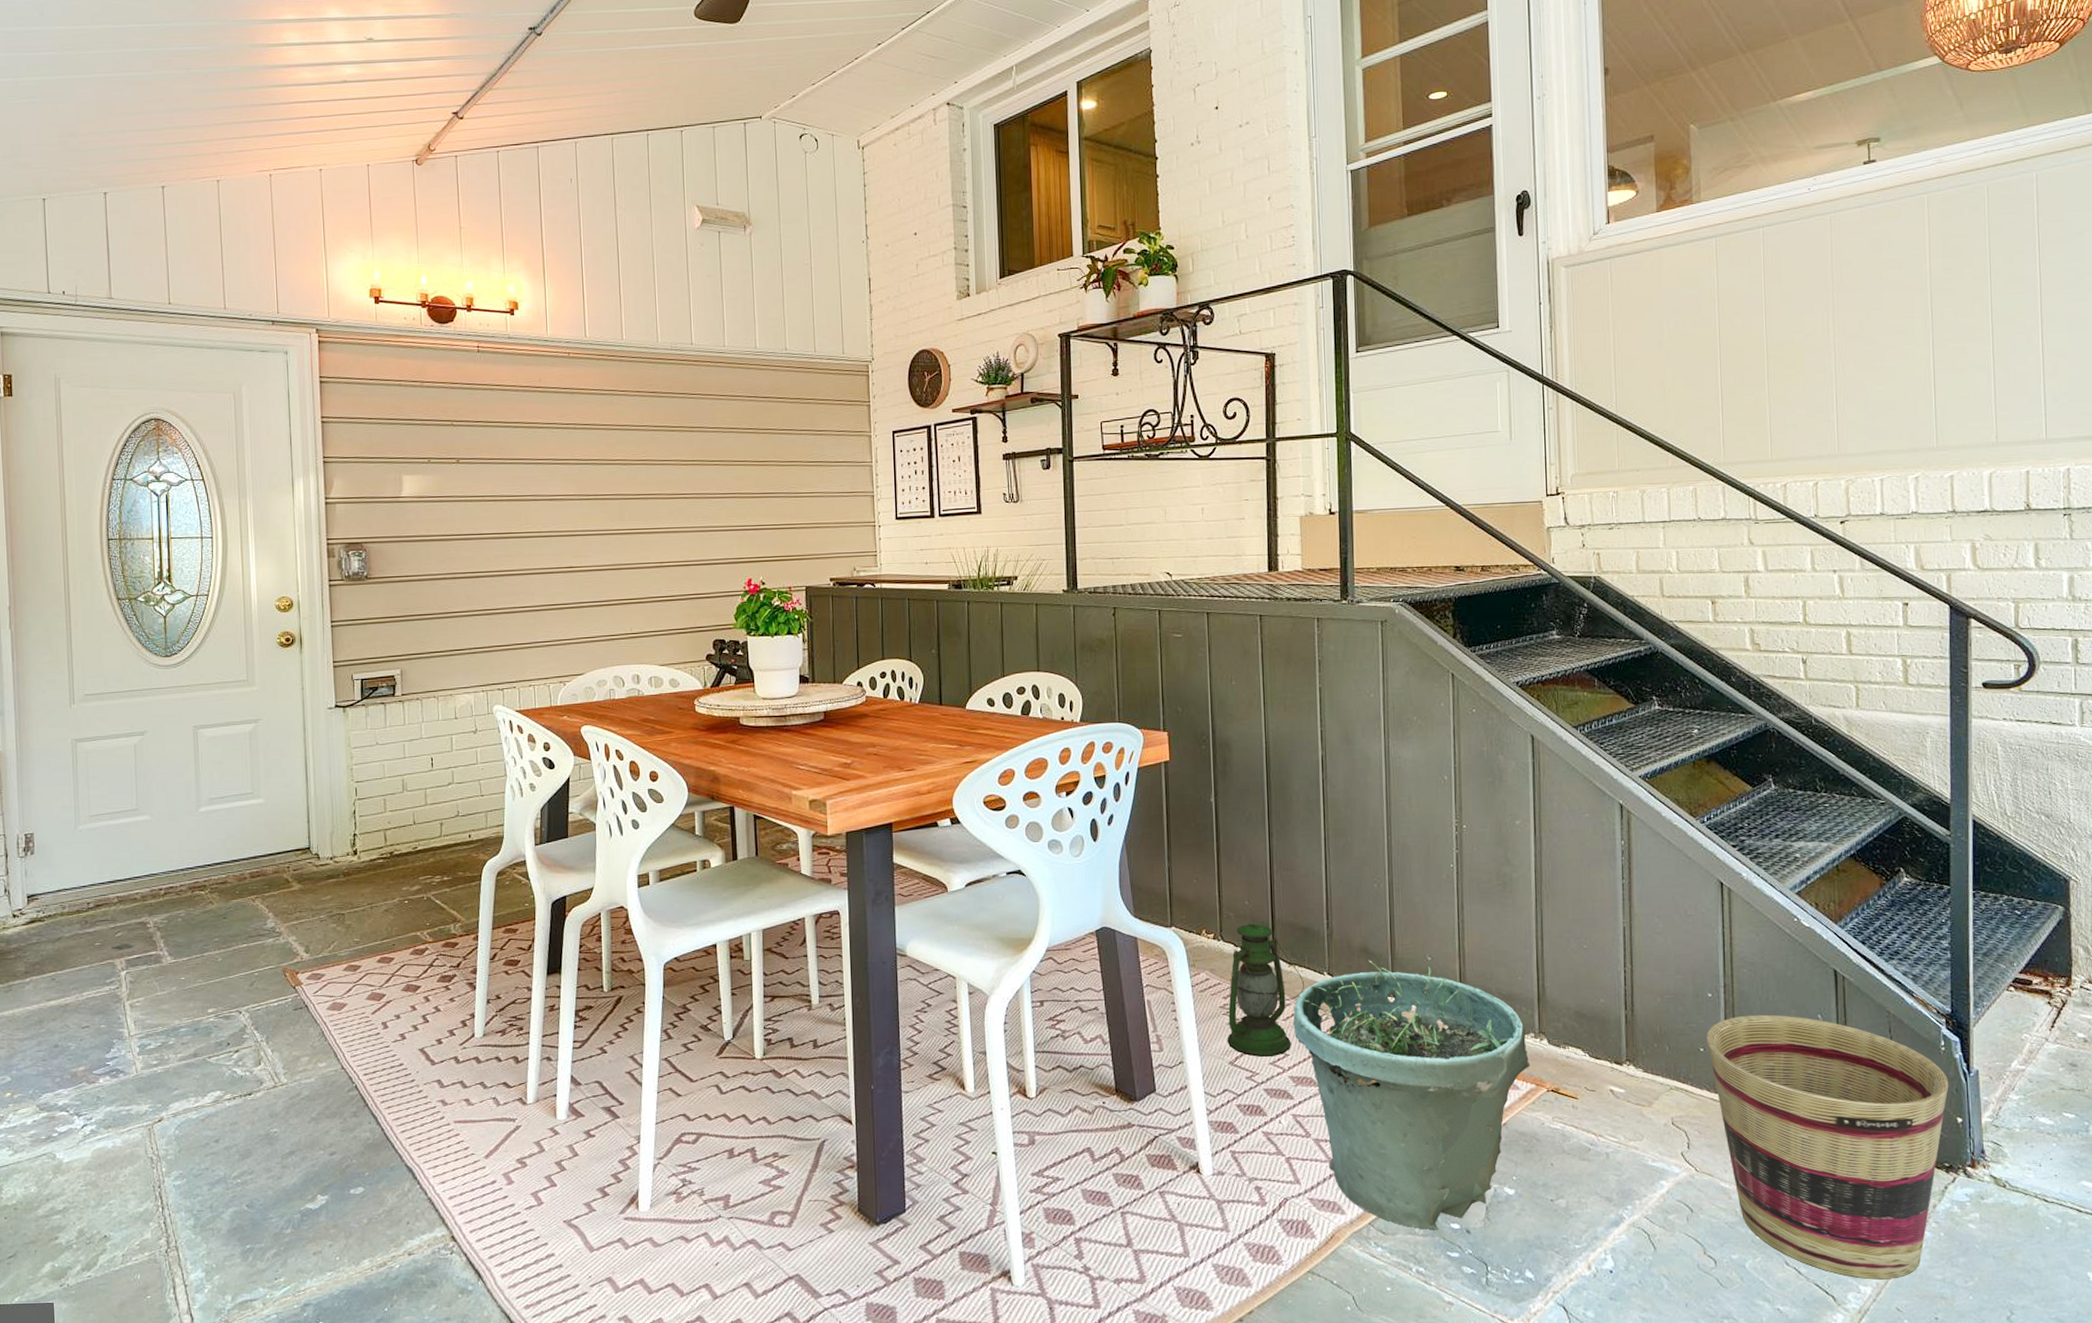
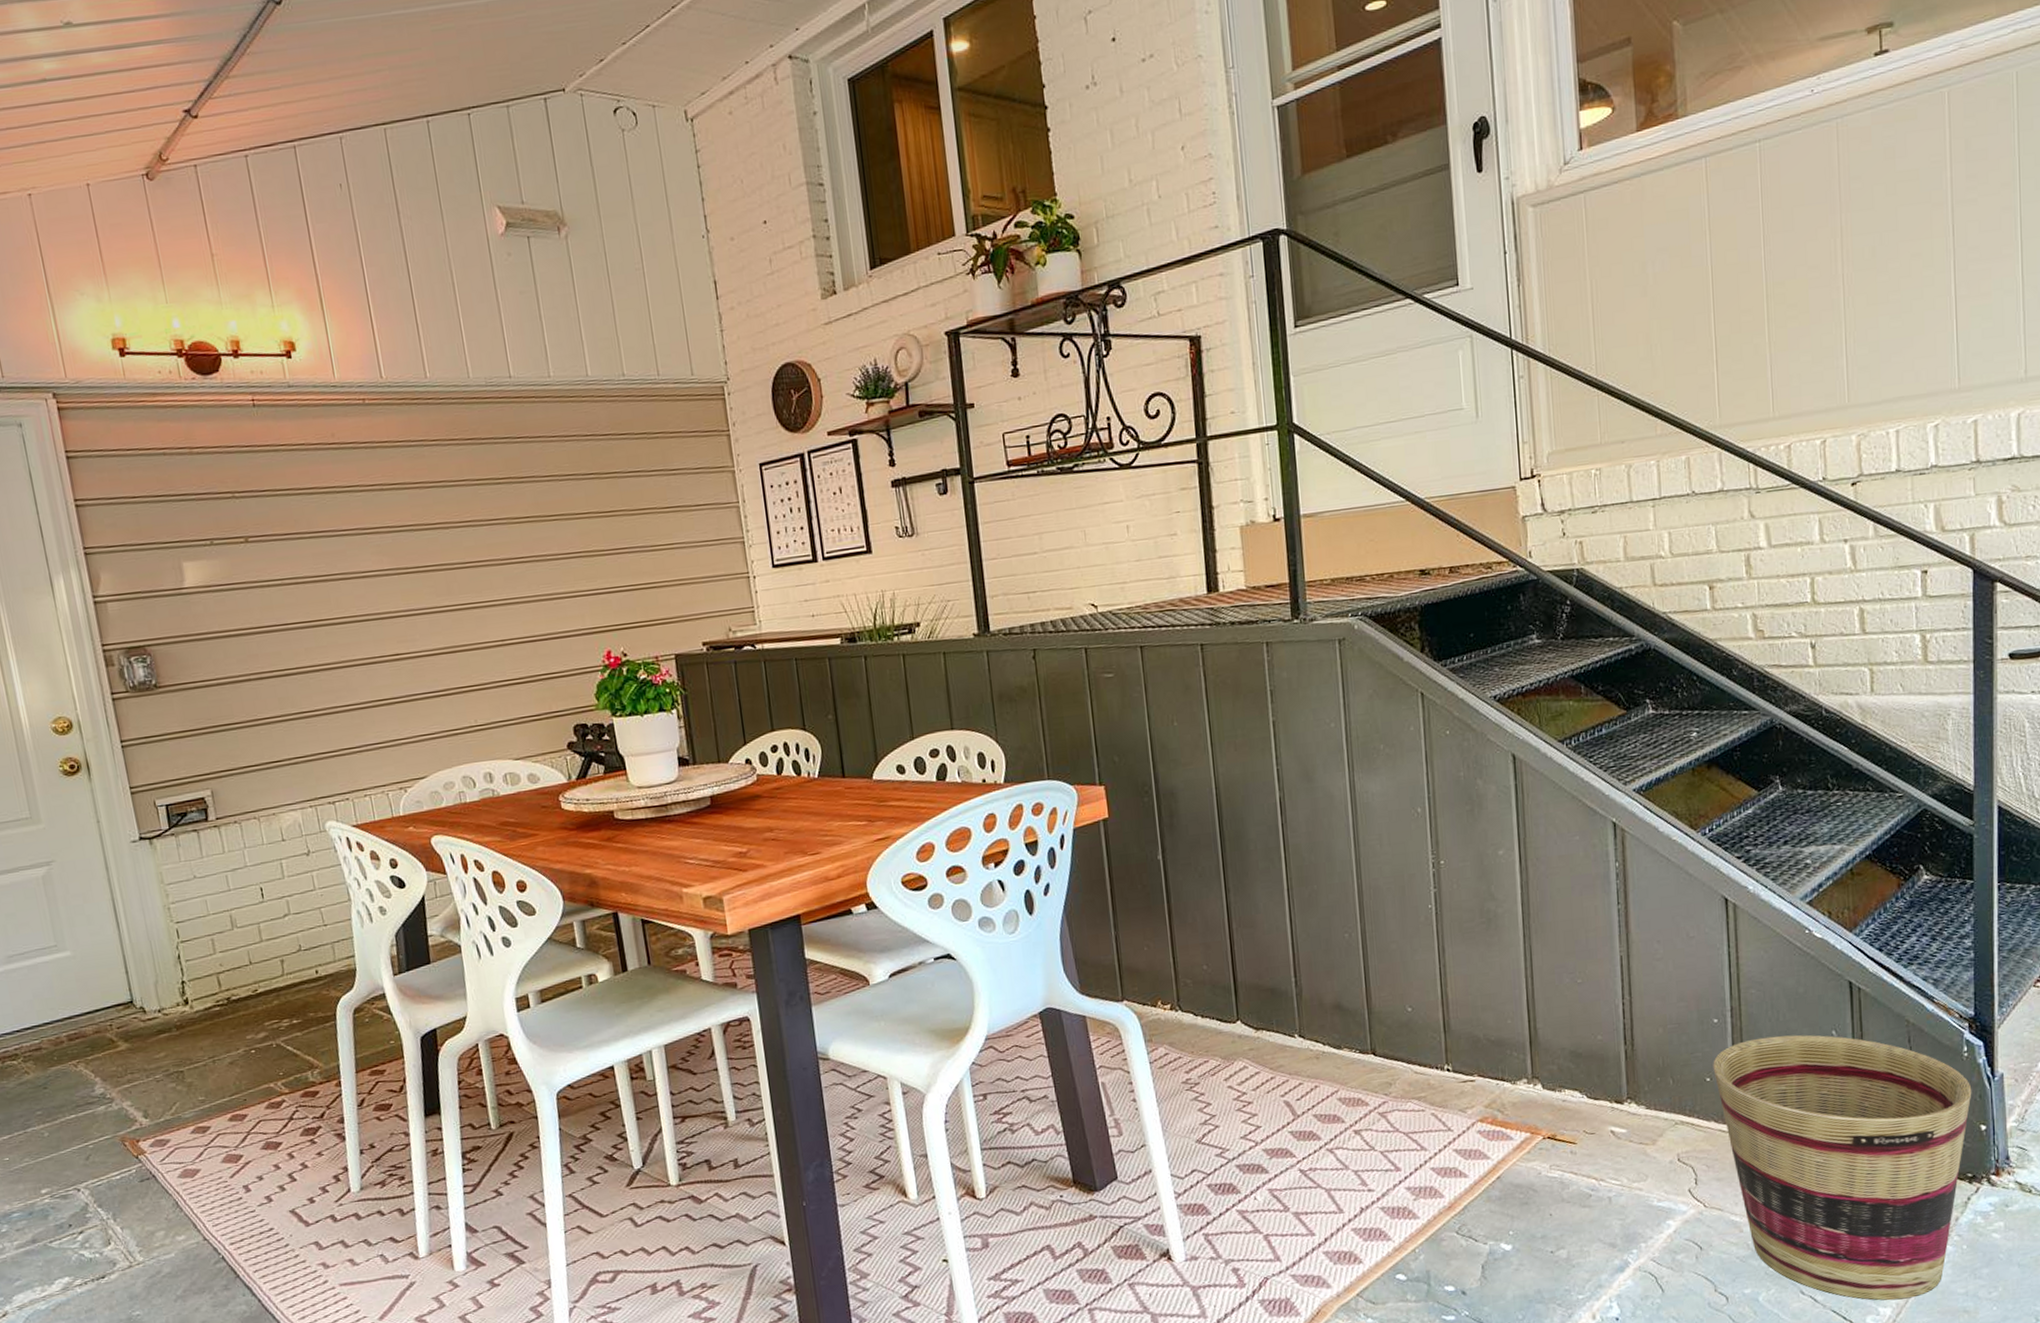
lantern: present [1227,923,1305,1058] -> none [1191,988,1275,1133]
pot: present [1293,960,1530,1230] -> none [1263,1017,1524,1295]

